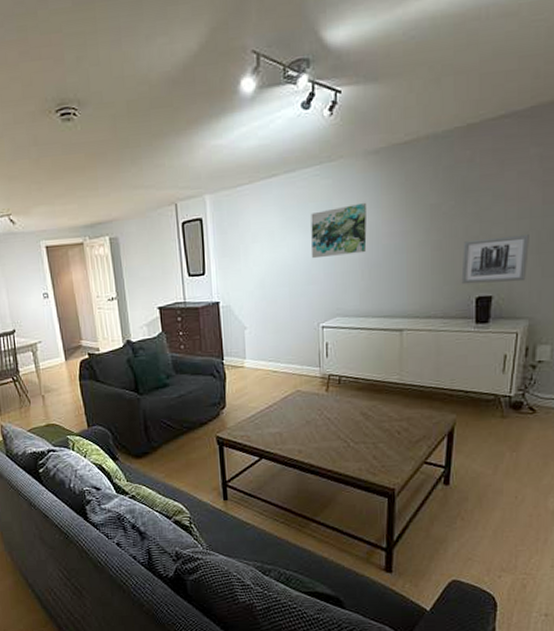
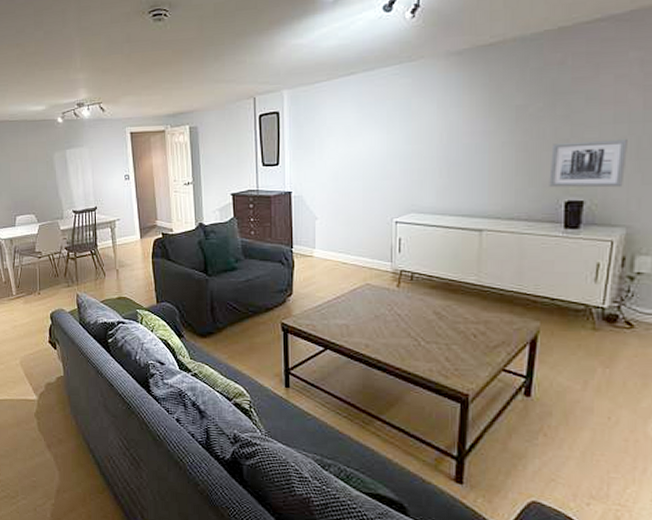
wall art: present [311,202,367,259] -> none [388,101,446,155]

